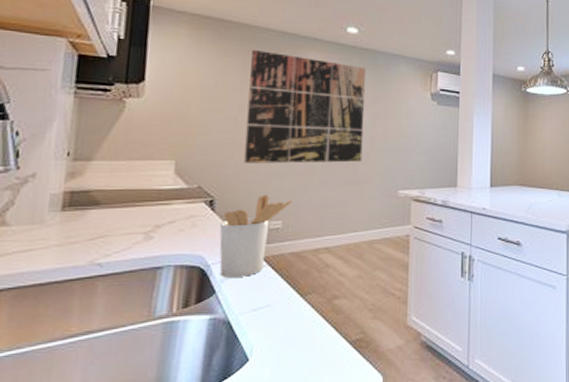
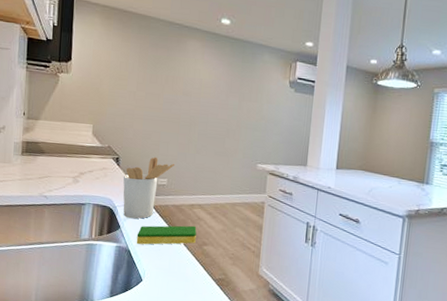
dish sponge: none [239,276,324,312] -> present [136,225,197,245]
wall art: present [244,49,365,164] -> none [140,36,235,137]

